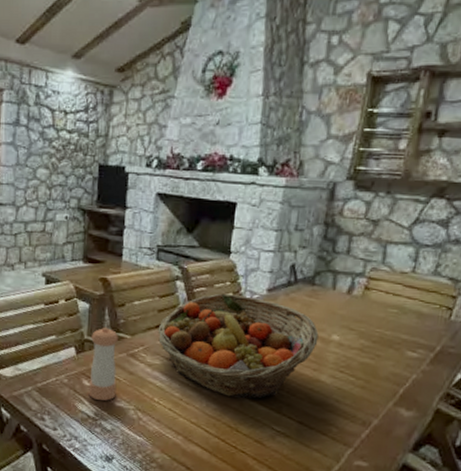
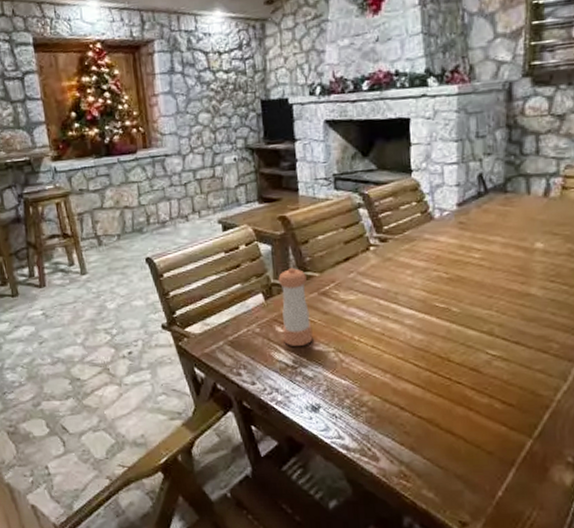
fruit basket: present [158,293,319,399] -> none [347,214,521,324]

